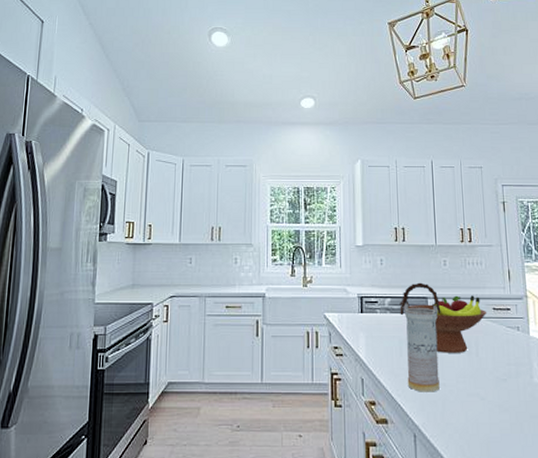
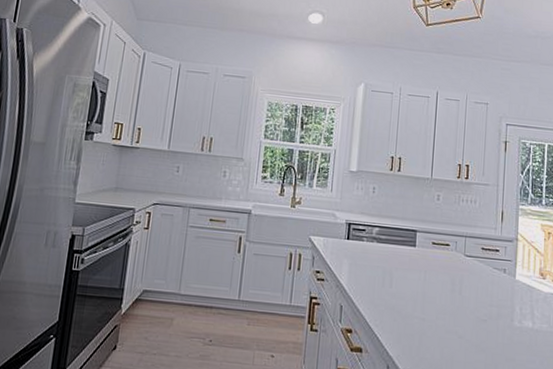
vase: present [399,282,441,392] -> none [386,214,429,326]
fruit bowl: present [403,295,487,353] -> none [391,231,476,290]

